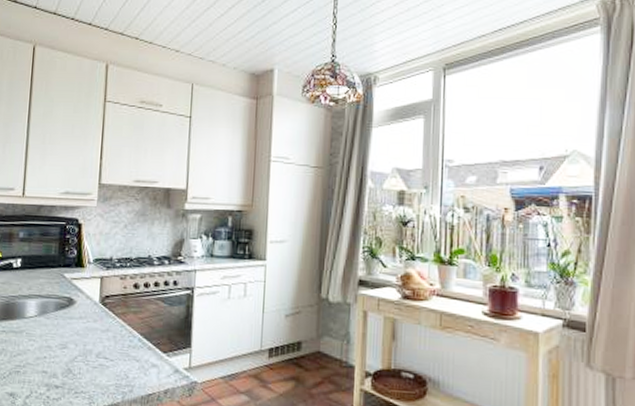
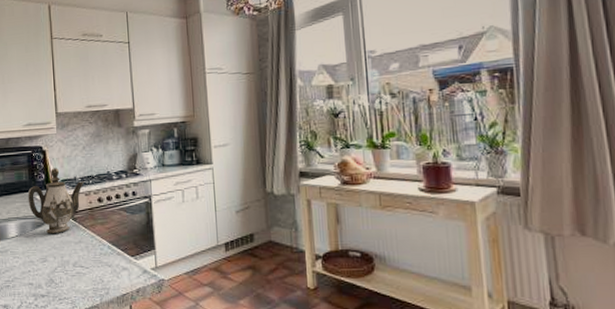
teapot: none [54,244,121,318] -> present [27,168,84,233]

